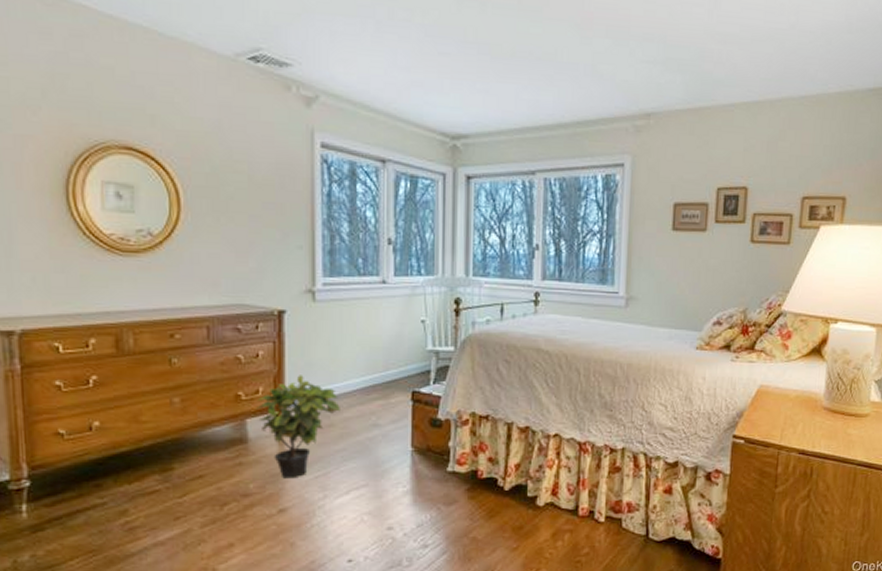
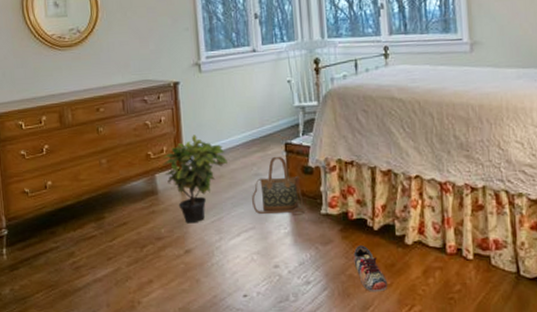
handbag: none [367,405,430,474] -> present [252,156,306,216]
shoe: none [479,506,514,556] -> present [353,245,388,292]

